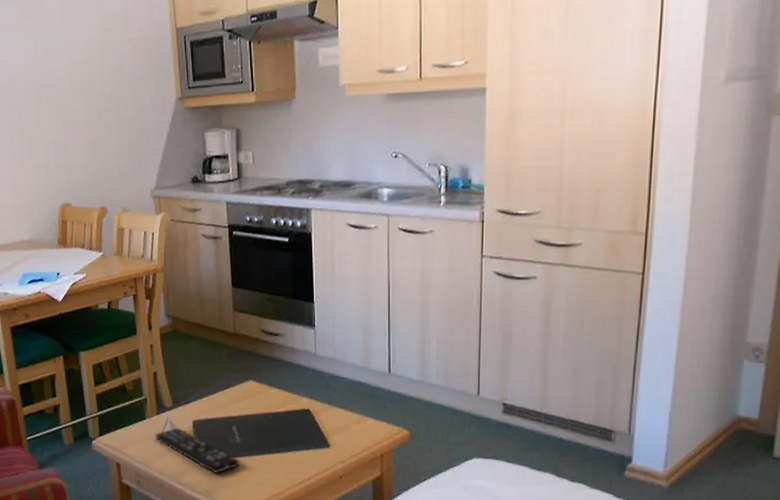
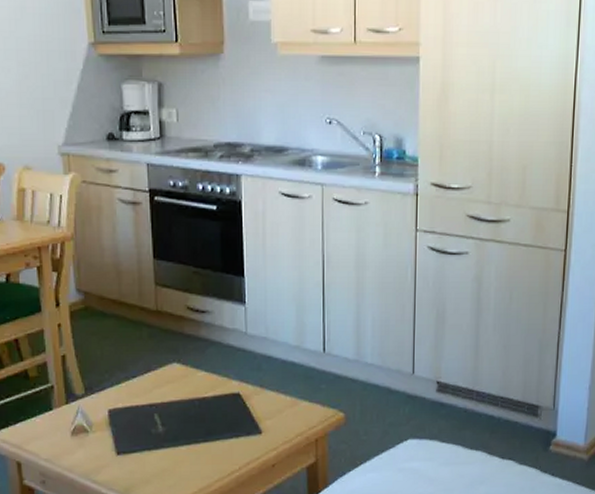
remote control: present [154,427,239,475] -> none [63,417,162,469]

